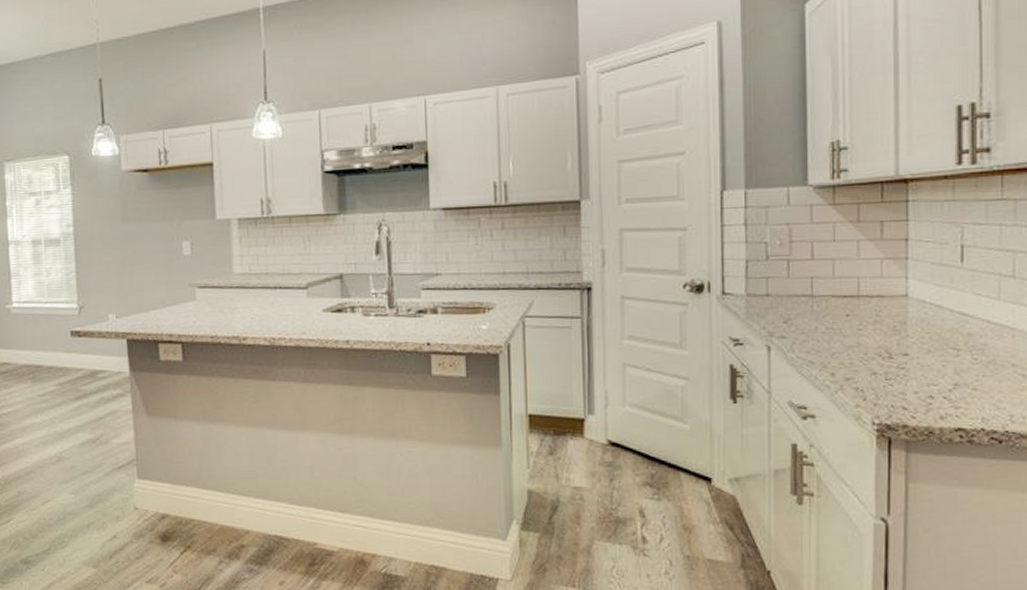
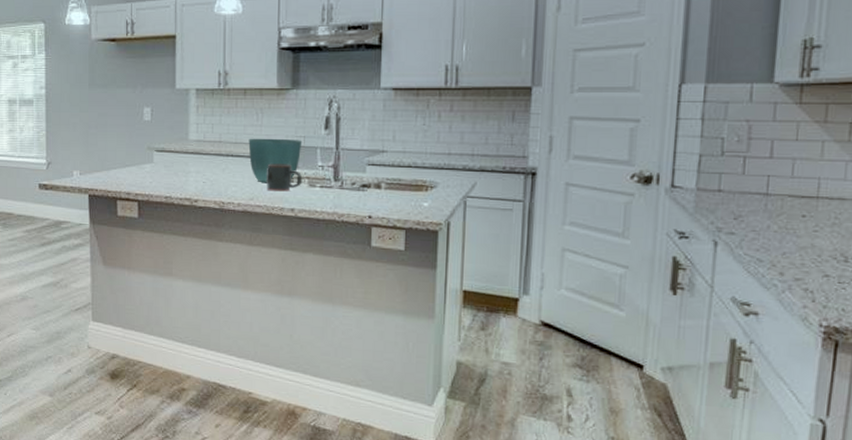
flower pot: none [297,266,354,314] -> present [248,138,302,182]
mug: none [318,293,355,323] -> present [267,163,302,192]

